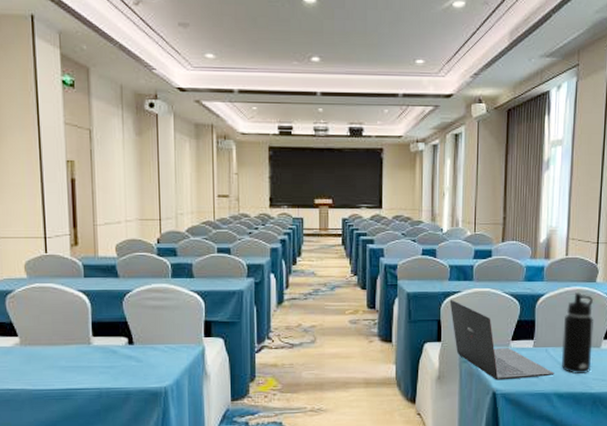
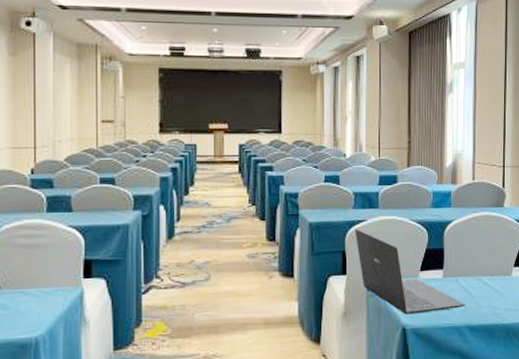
water bottle: present [561,292,594,374] -> none [472,218,503,305]

